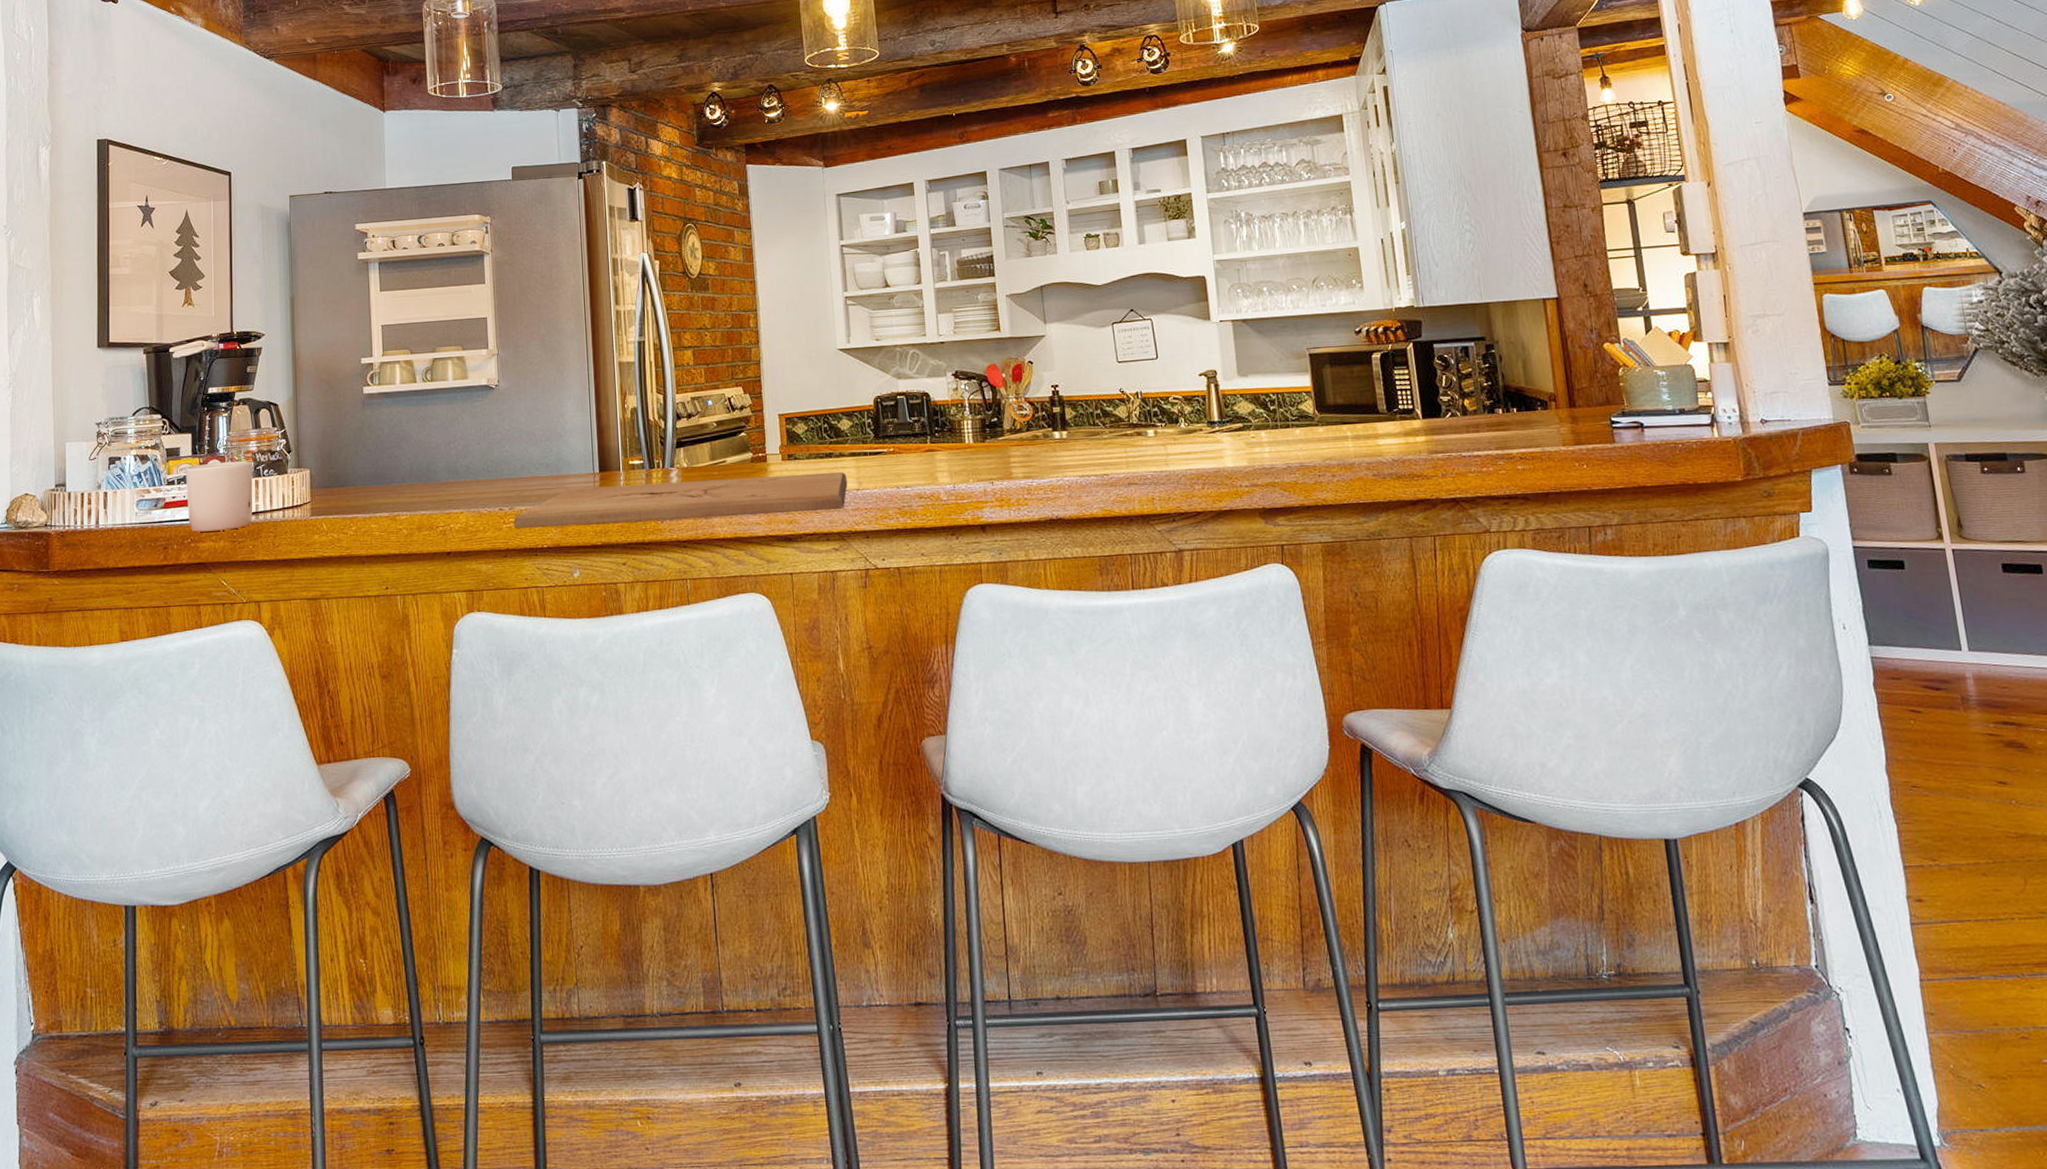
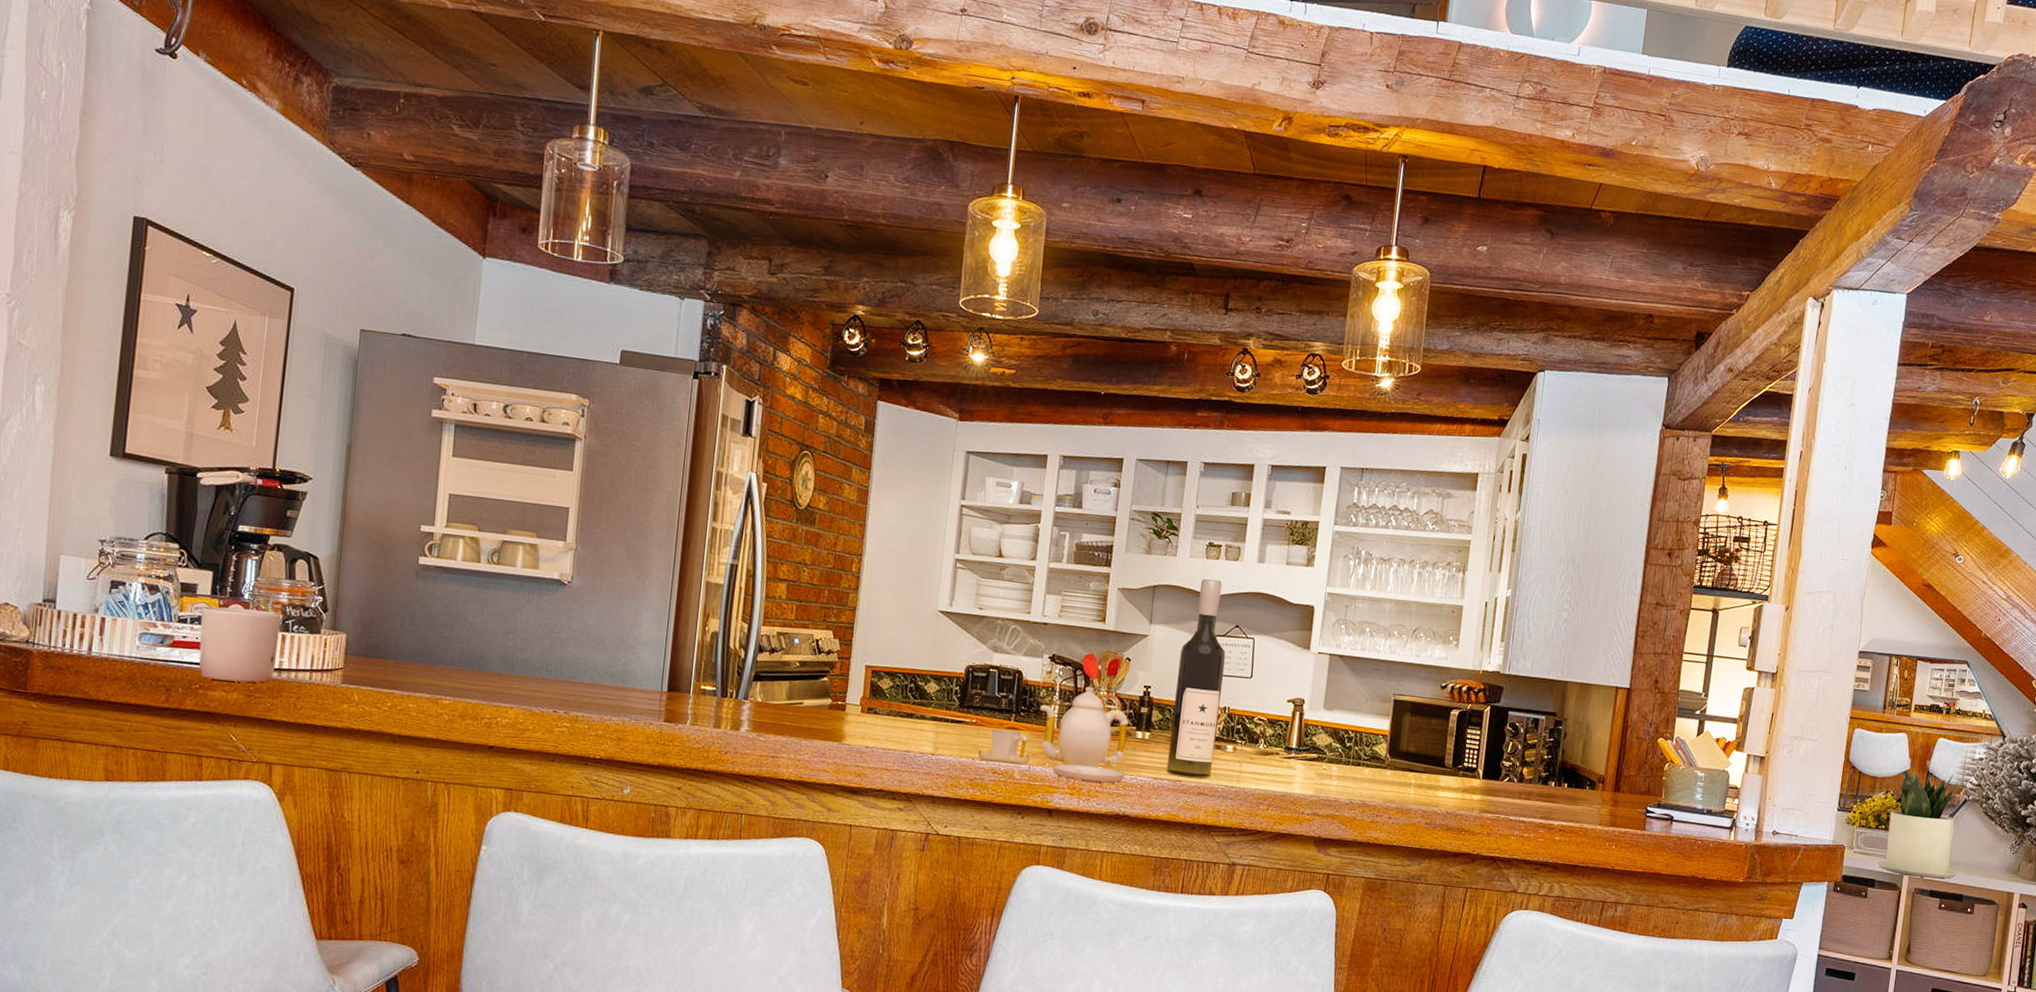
cutting board: present [513,471,848,529] -> none [566,703,925,771]
teapot: none [902,396,1051,491] -> present [979,686,1129,783]
bottle: none [1080,268,1138,471] -> present [1166,578,1226,780]
planter: none [1888,323,1992,443] -> present [1878,770,1959,879]

